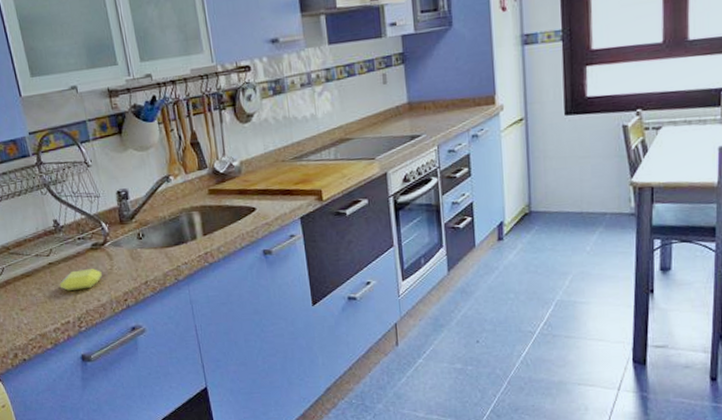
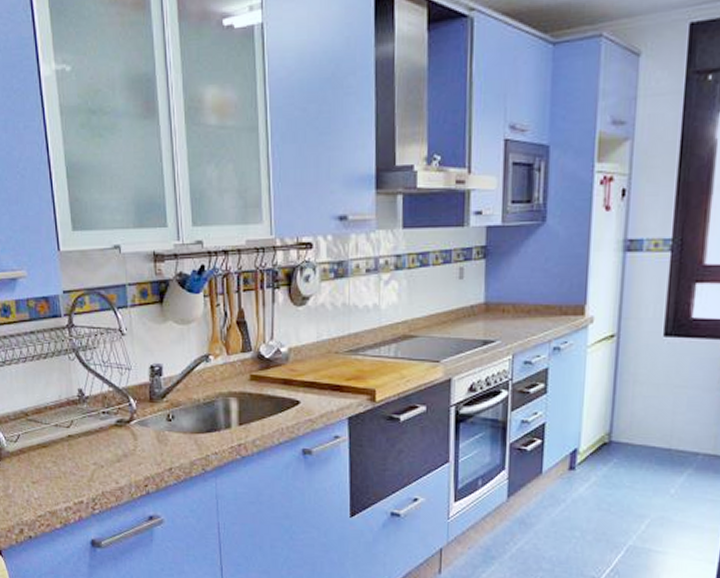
soap bar: present [59,269,102,292] -> none [77,447,124,469]

